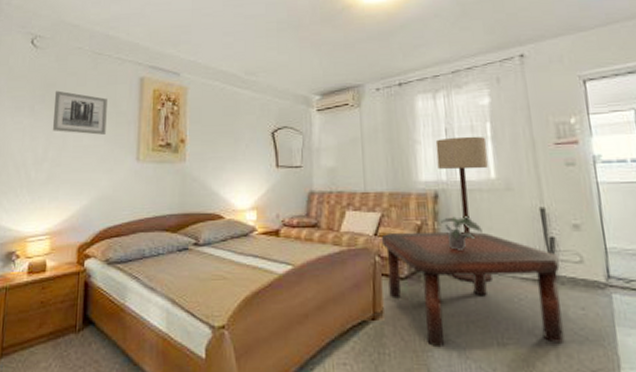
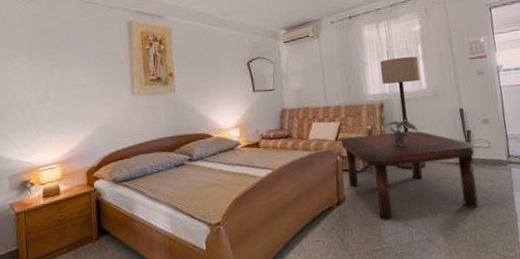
wall art: present [52,90,107,135] -> none [49,37,101,74]

